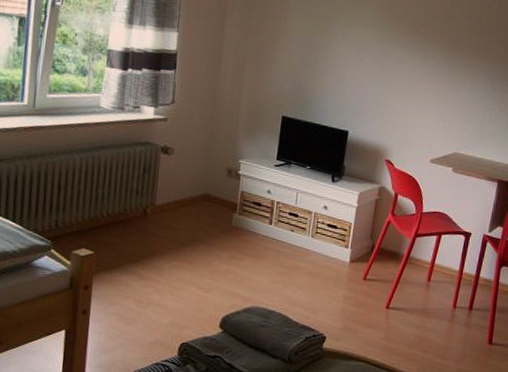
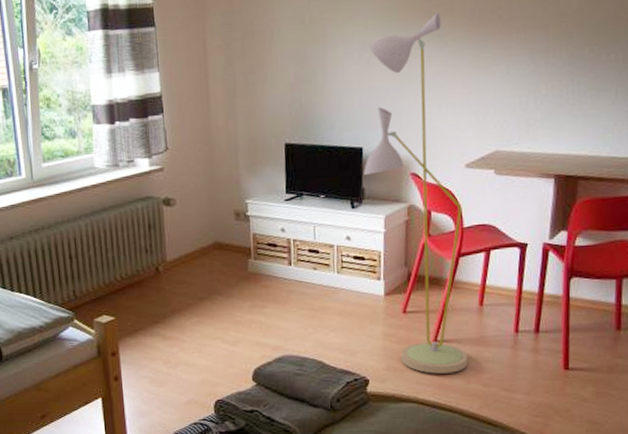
floor lamp: none [346,32,426,338] -> present [364,12,469,374]

